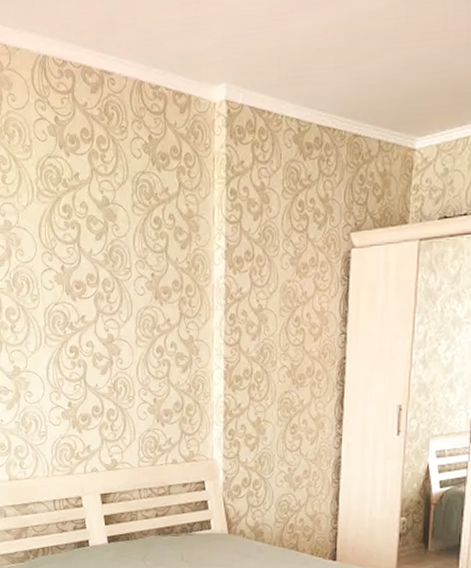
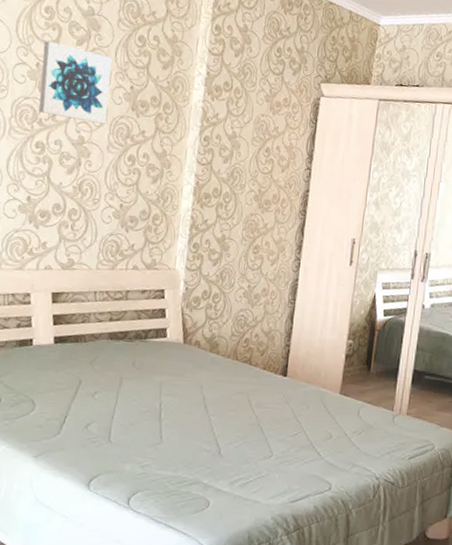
wall art: none [66,241,132,319] -> present [39,41,112,124]

